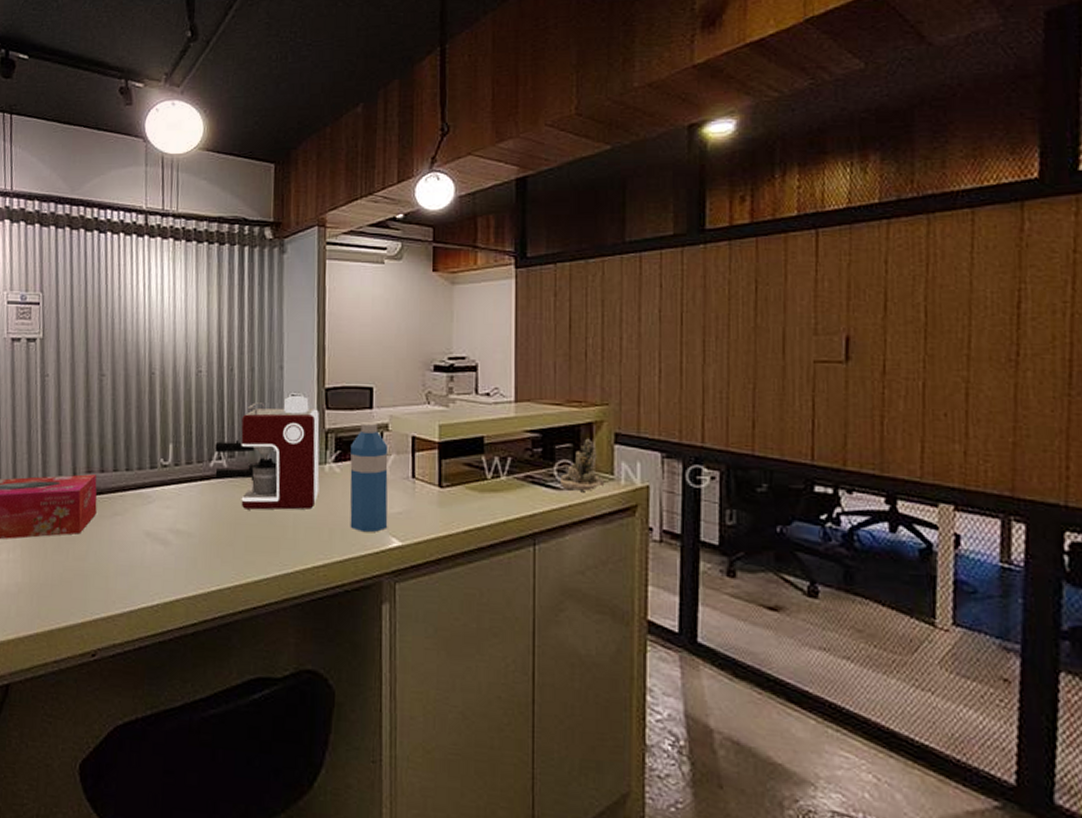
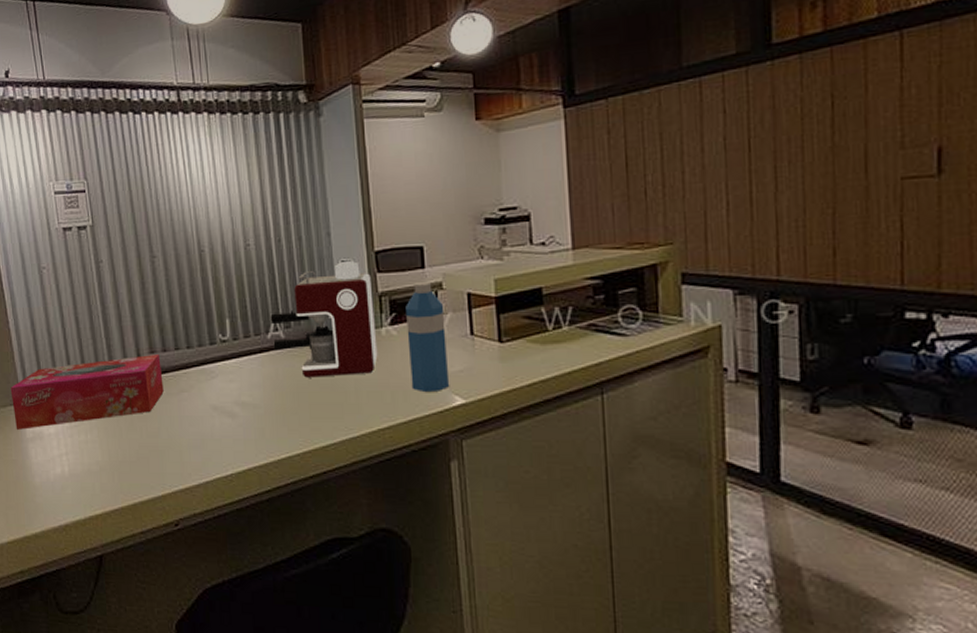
succulent planter: present [561,438,605,491] -> none [626,280,674,336]

